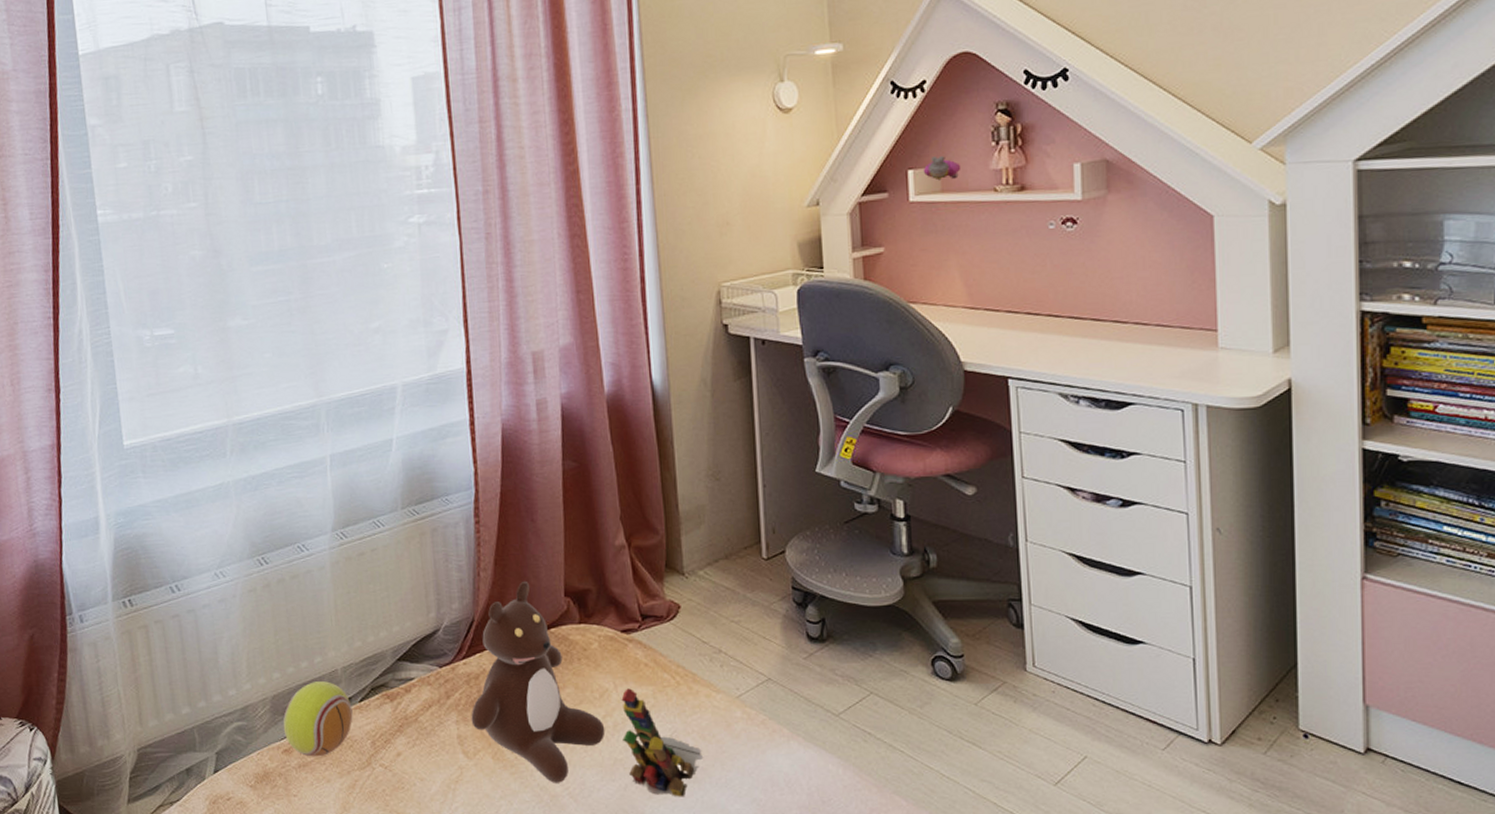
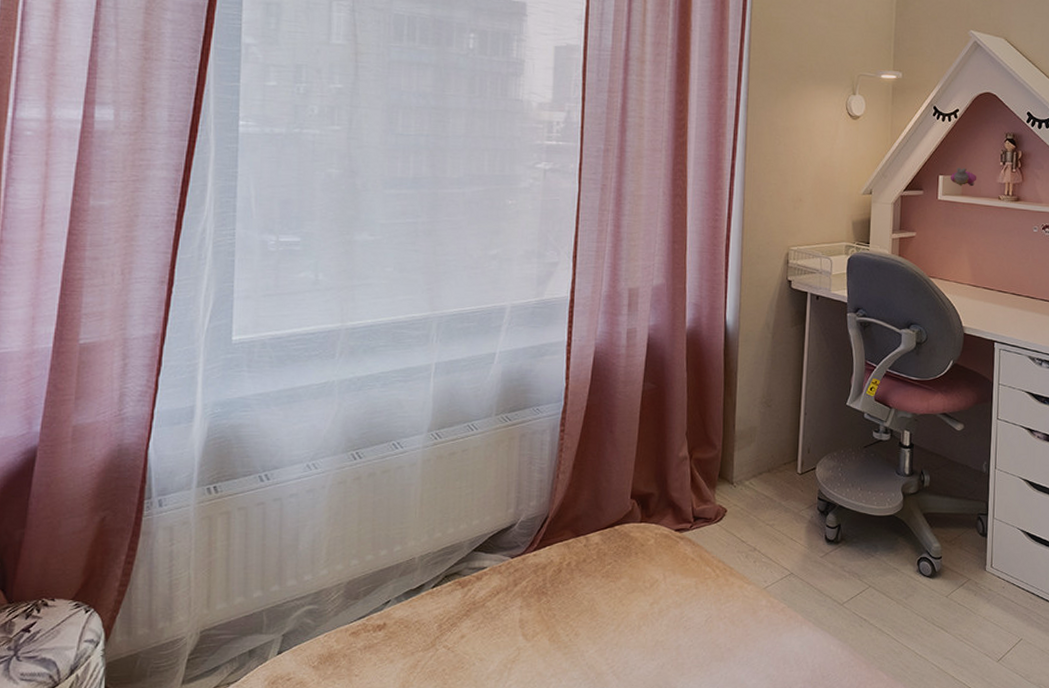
ball: present [283,681,353,757] -> none [354,569,424,639]
stuffed animal: present [471,580,605,783] -> none [534,483,651,662]
toy blocks: present [621,688,704,797] -> none [665,579,732,674]

